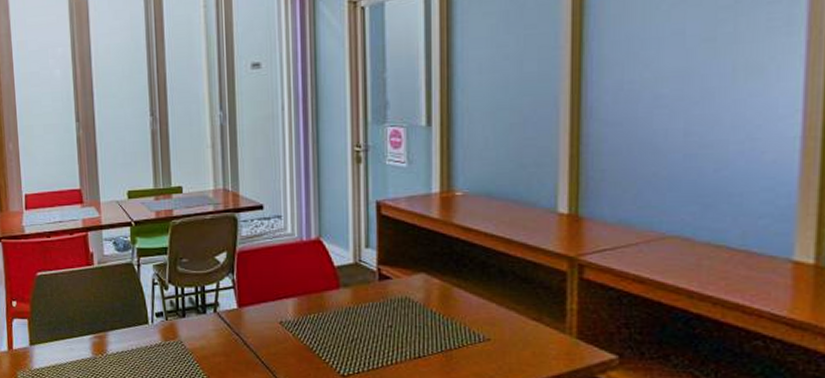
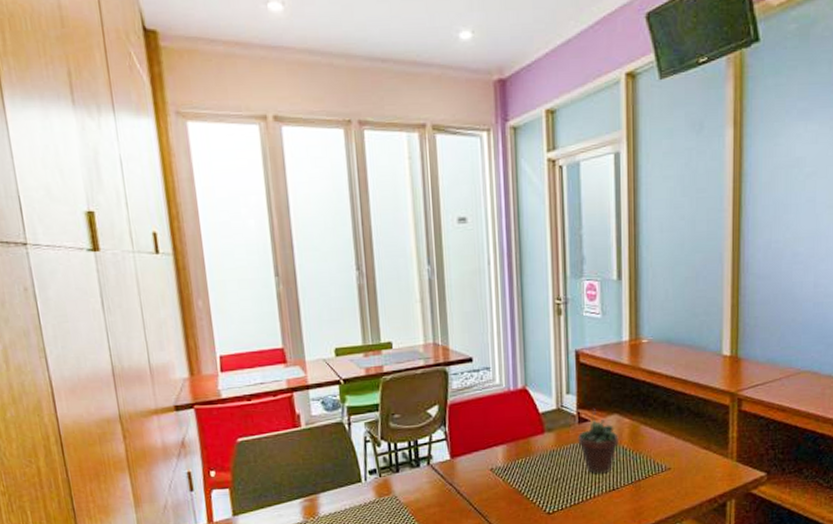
succulent plant: none [378,264,426,338] -> present [578,407,619,474]

